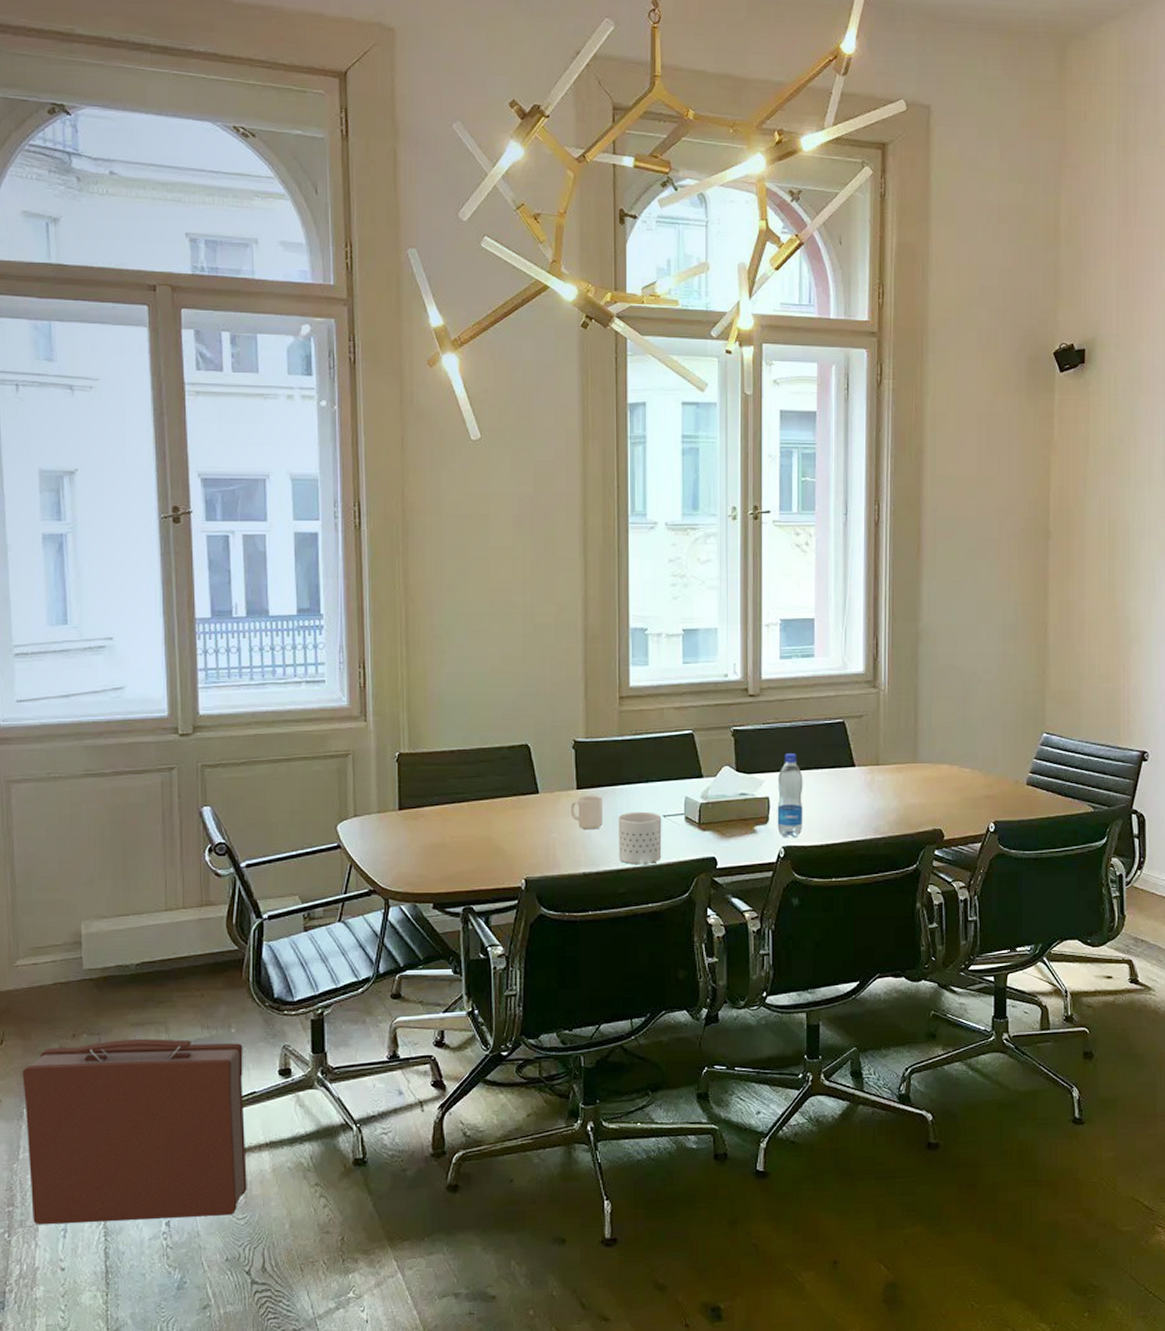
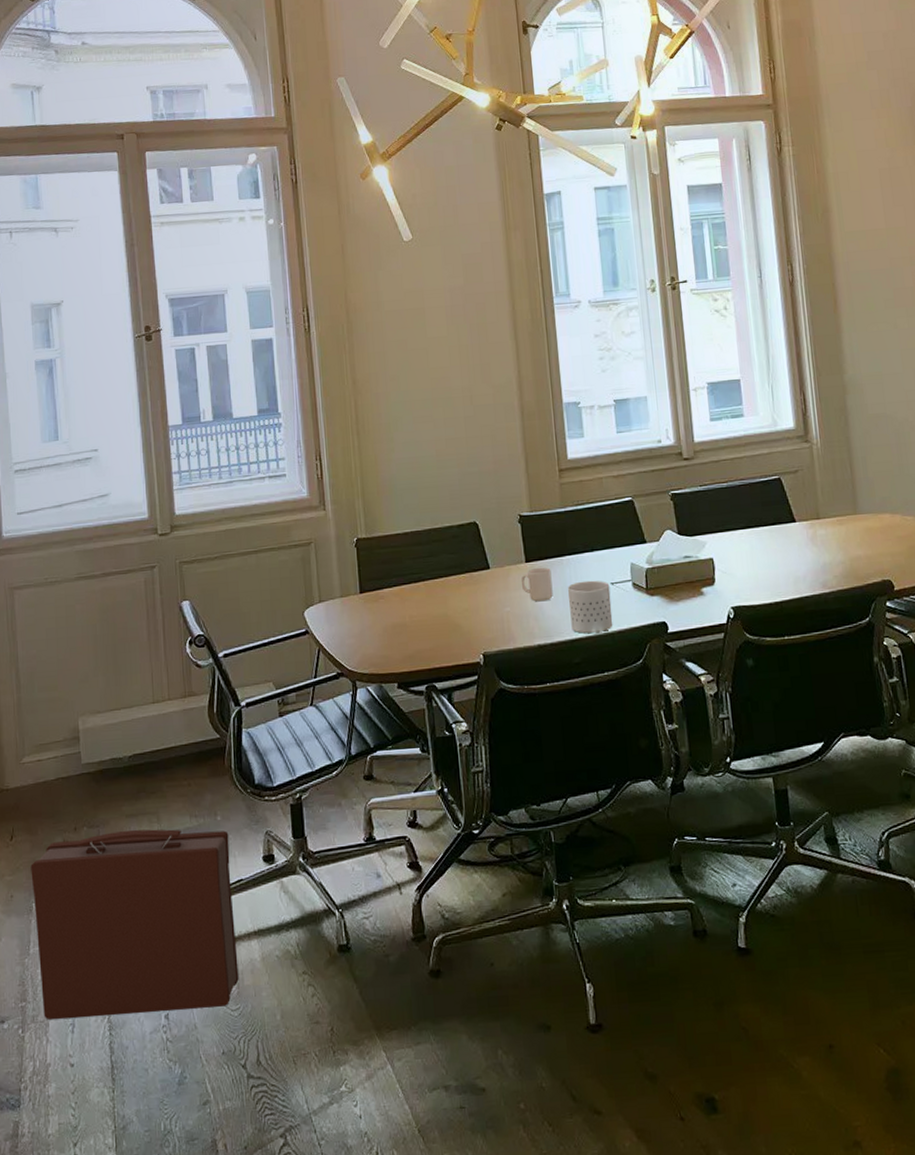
bottle: present [777,753,803,838] -> none [720,513,750,598]

